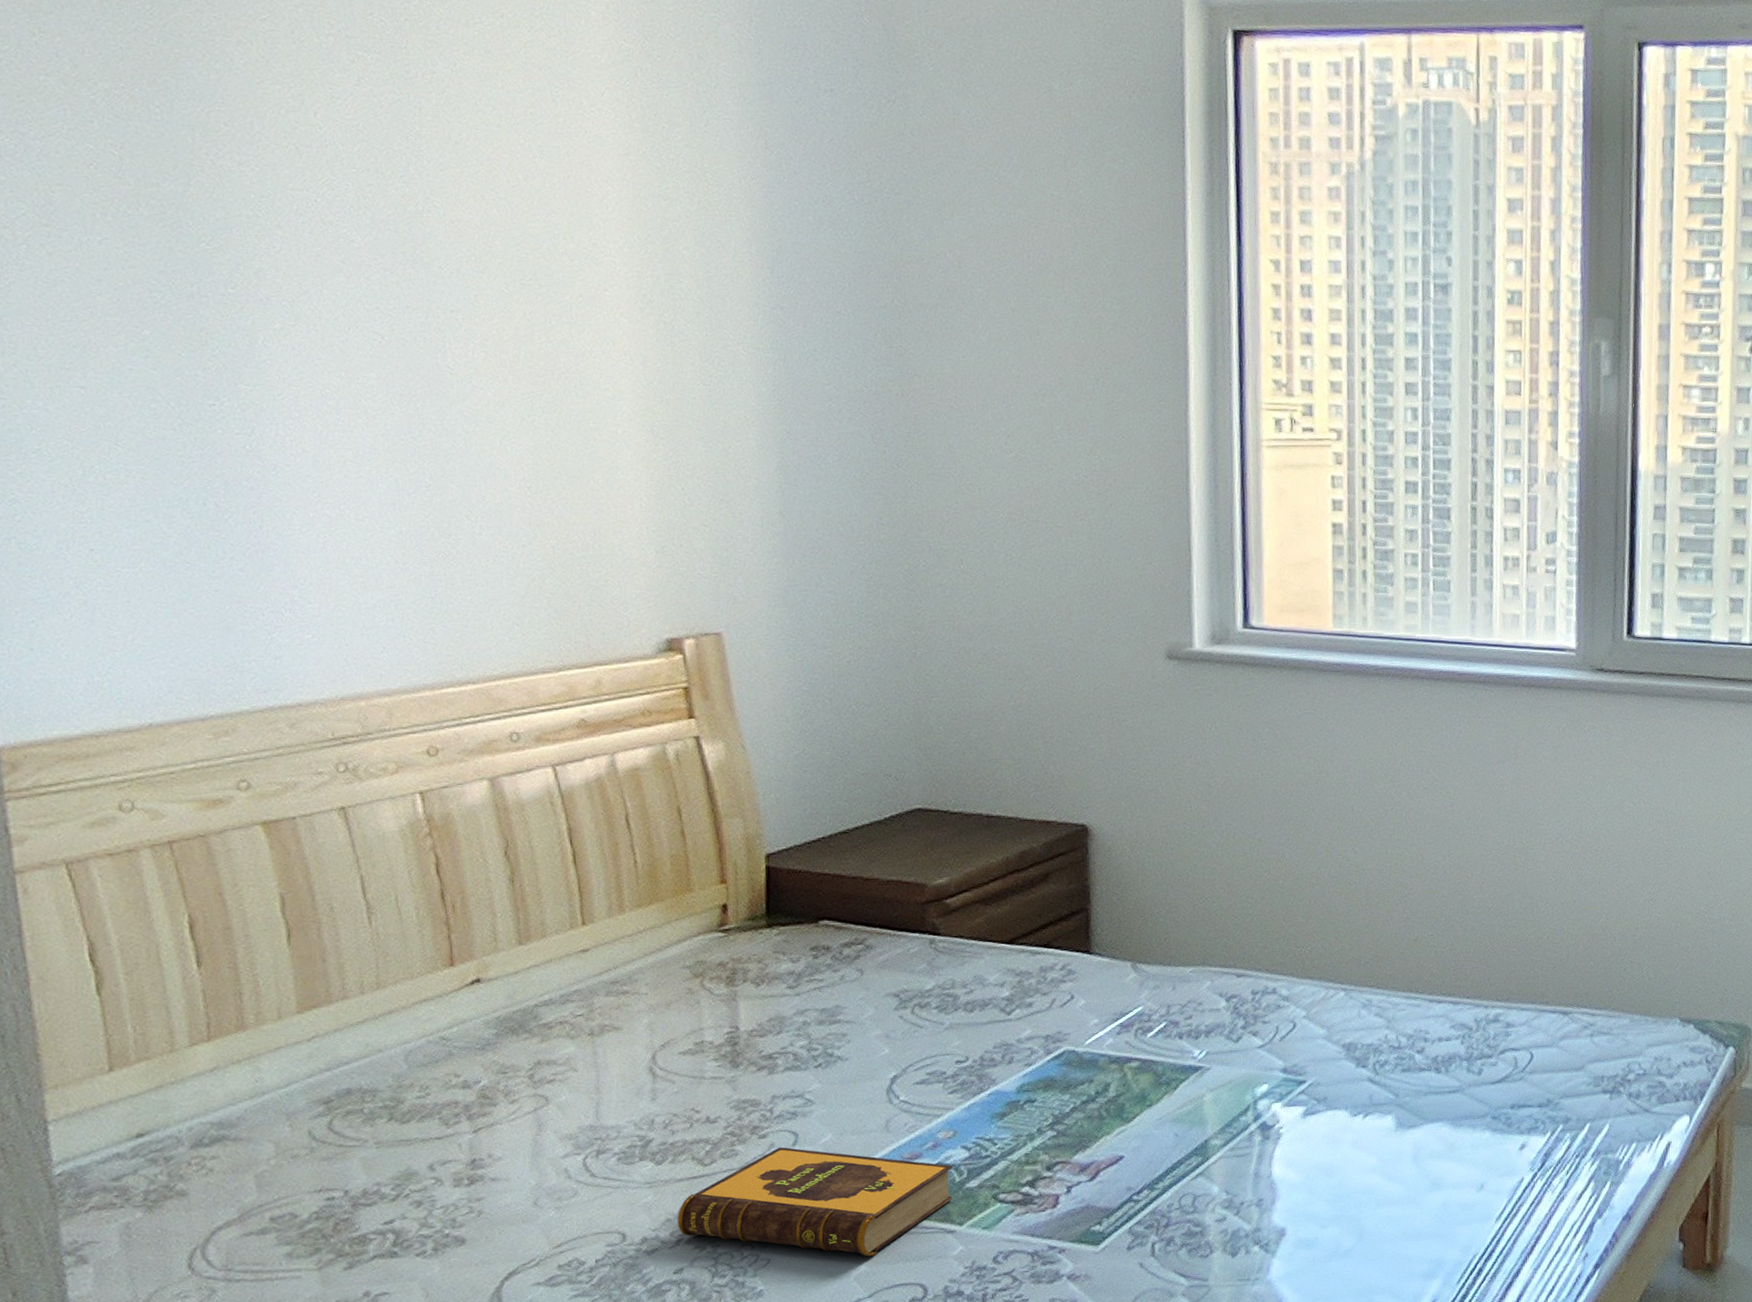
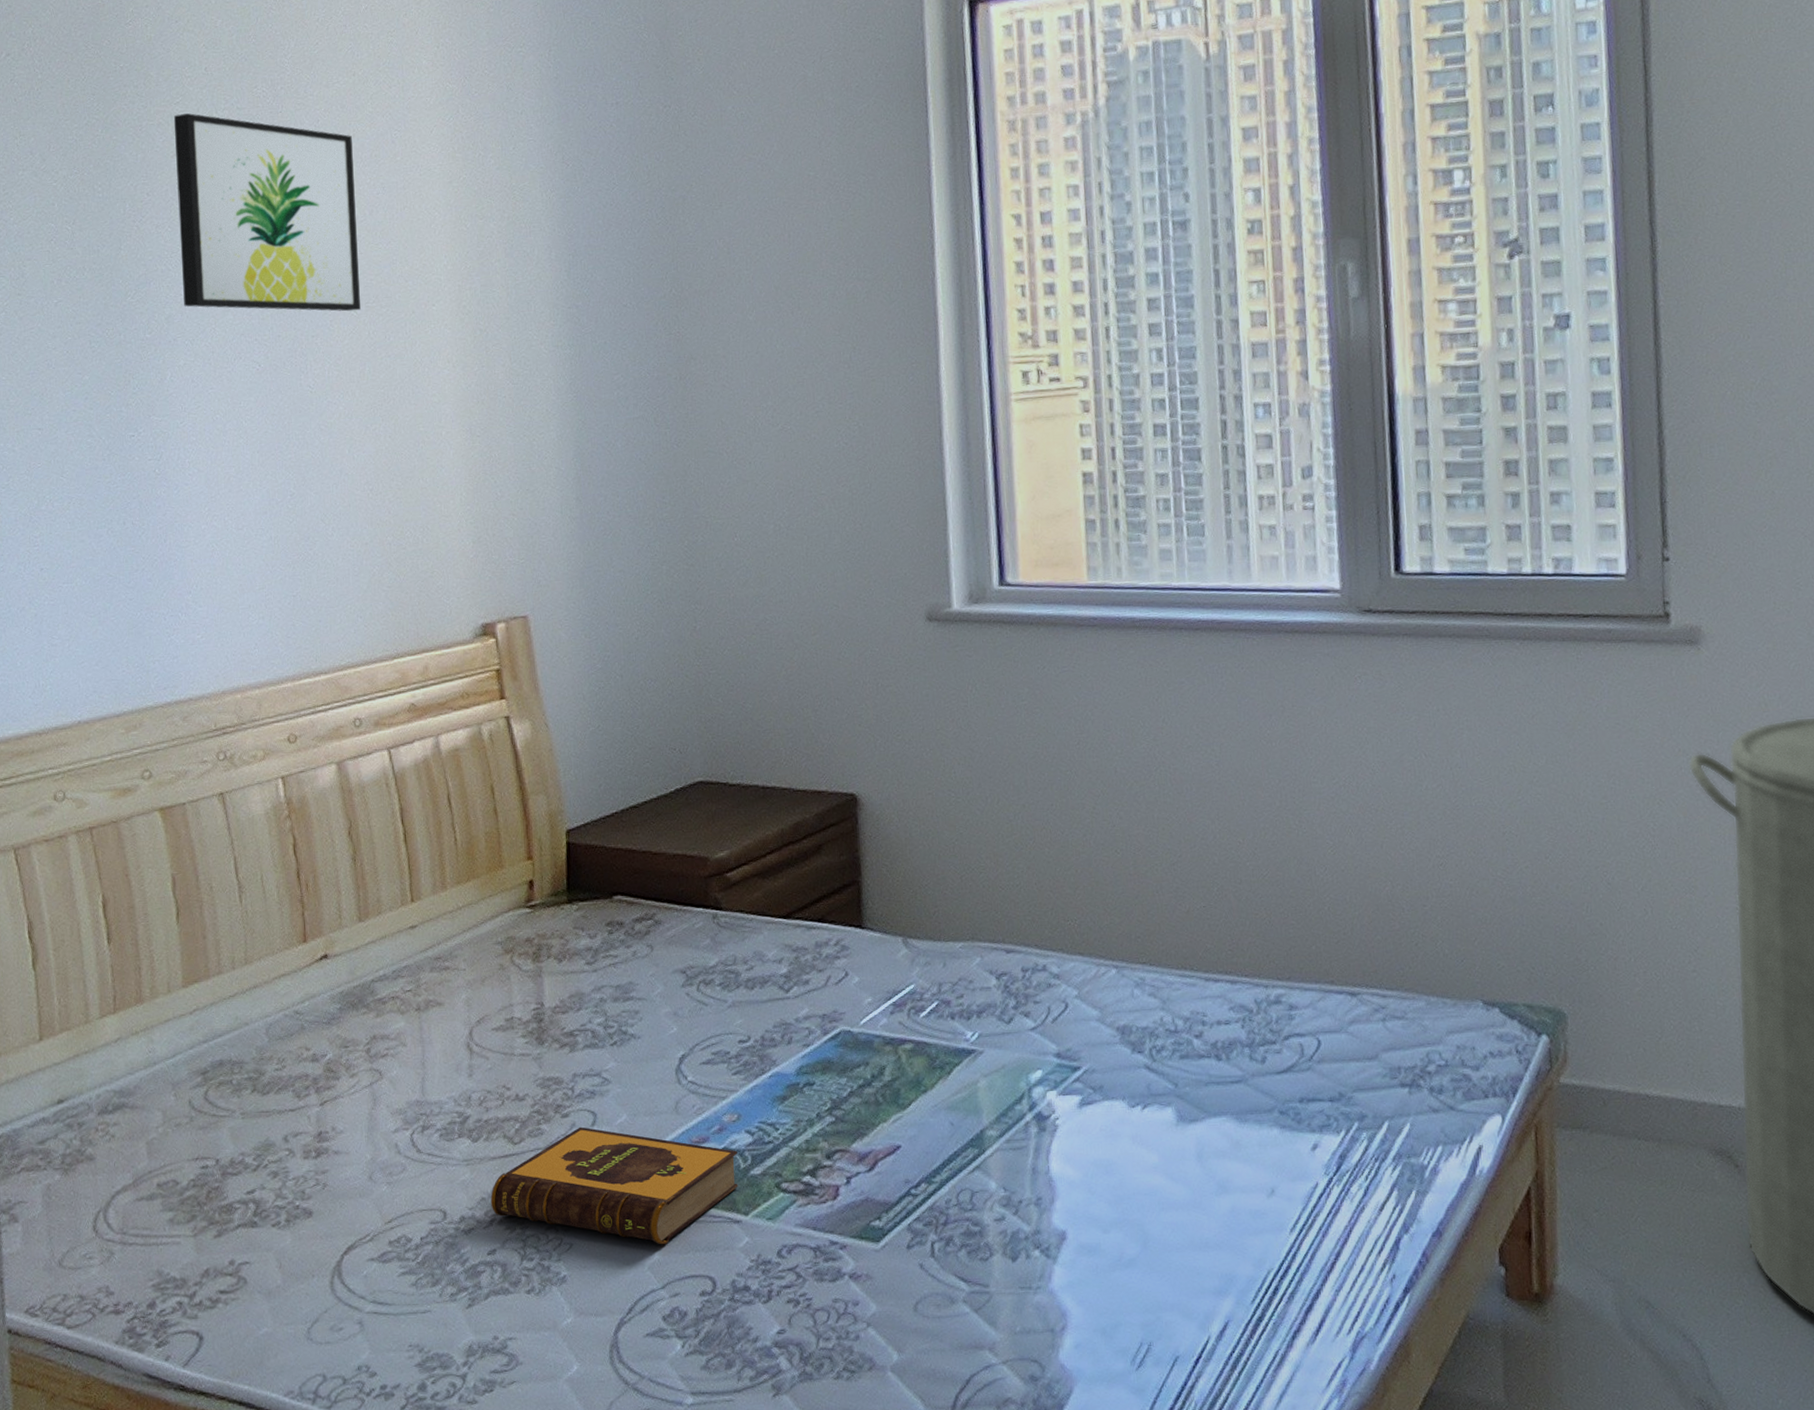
wall art: none [258,33,513,287] -> present [173,113,361,312]

